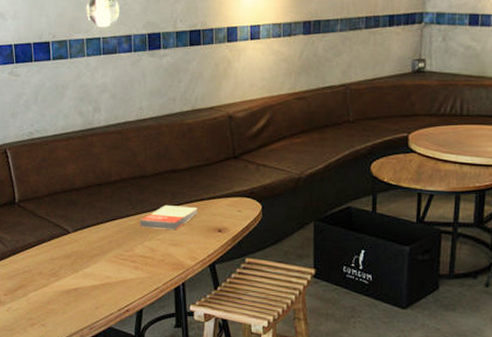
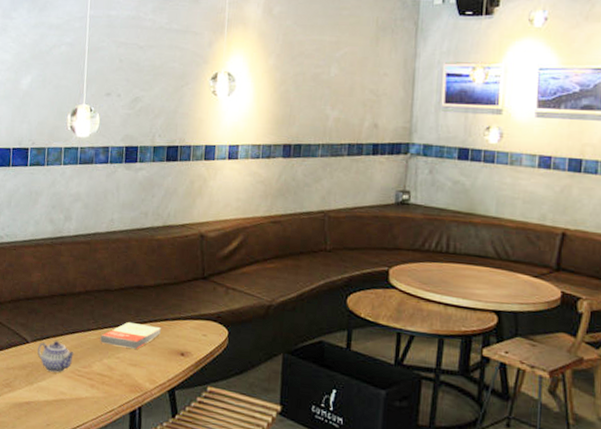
teapot: none [80,229,116,259] -> present [37,341,75,373]

